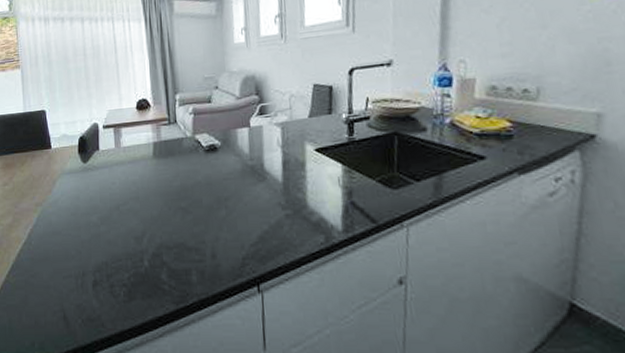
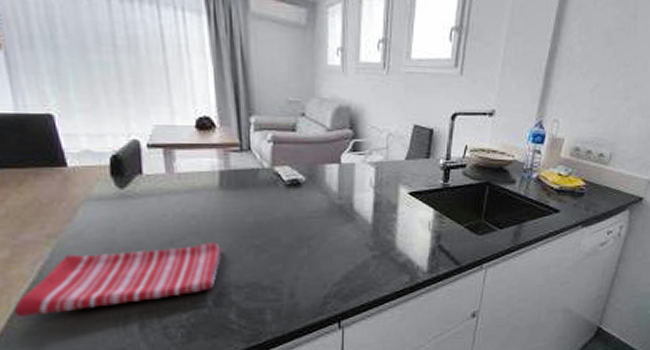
dish towel: none [11,206,156,273] -> present [13,242,222,317]

